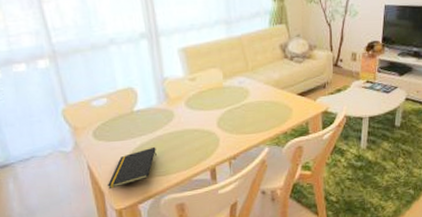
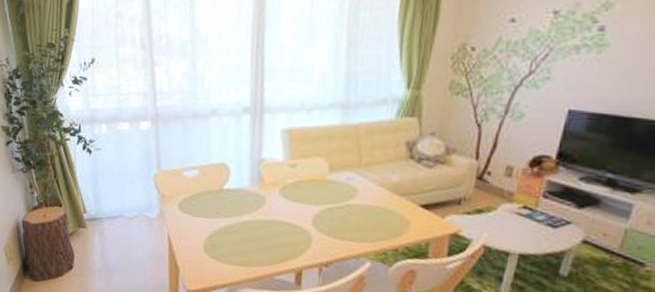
notepad: present [107,146,157,190] -> none [183,231,240,267]

